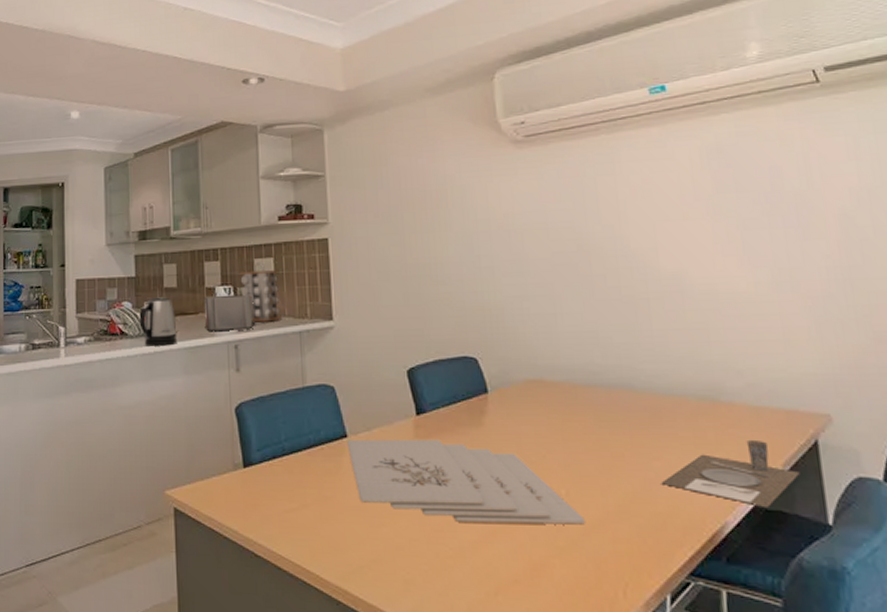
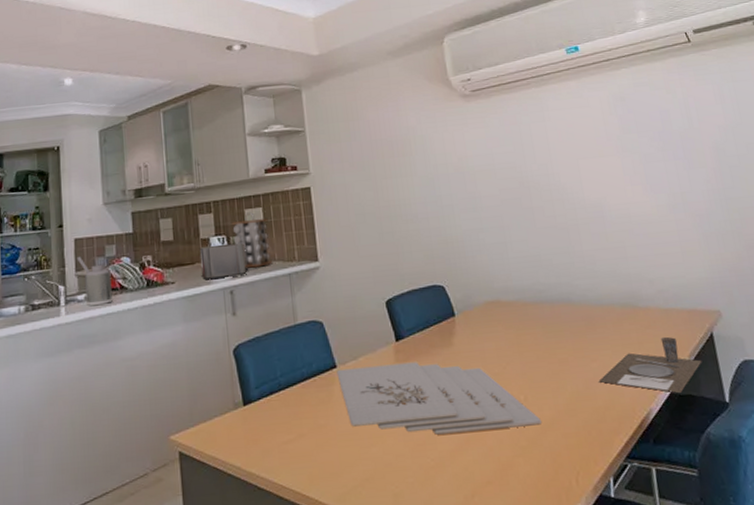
soap dispenser: none [77,297,112,350] -> present [76,256,113,307]
kettle: present [139,297,178,346] -> none [138,250,176,298]

